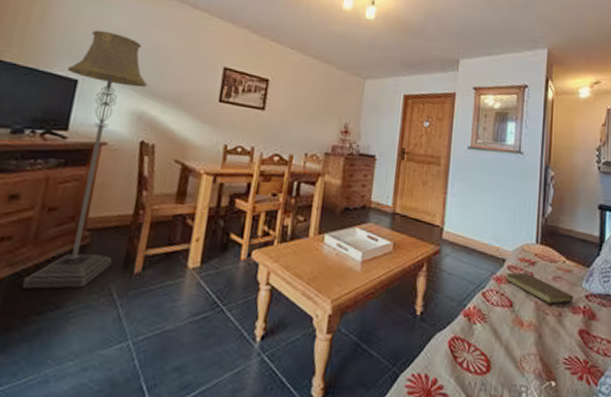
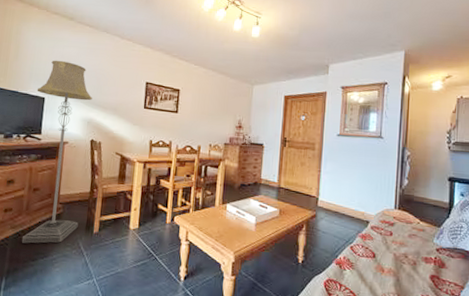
book: present [505,271,573,305] -> none [369,231,426,256]

